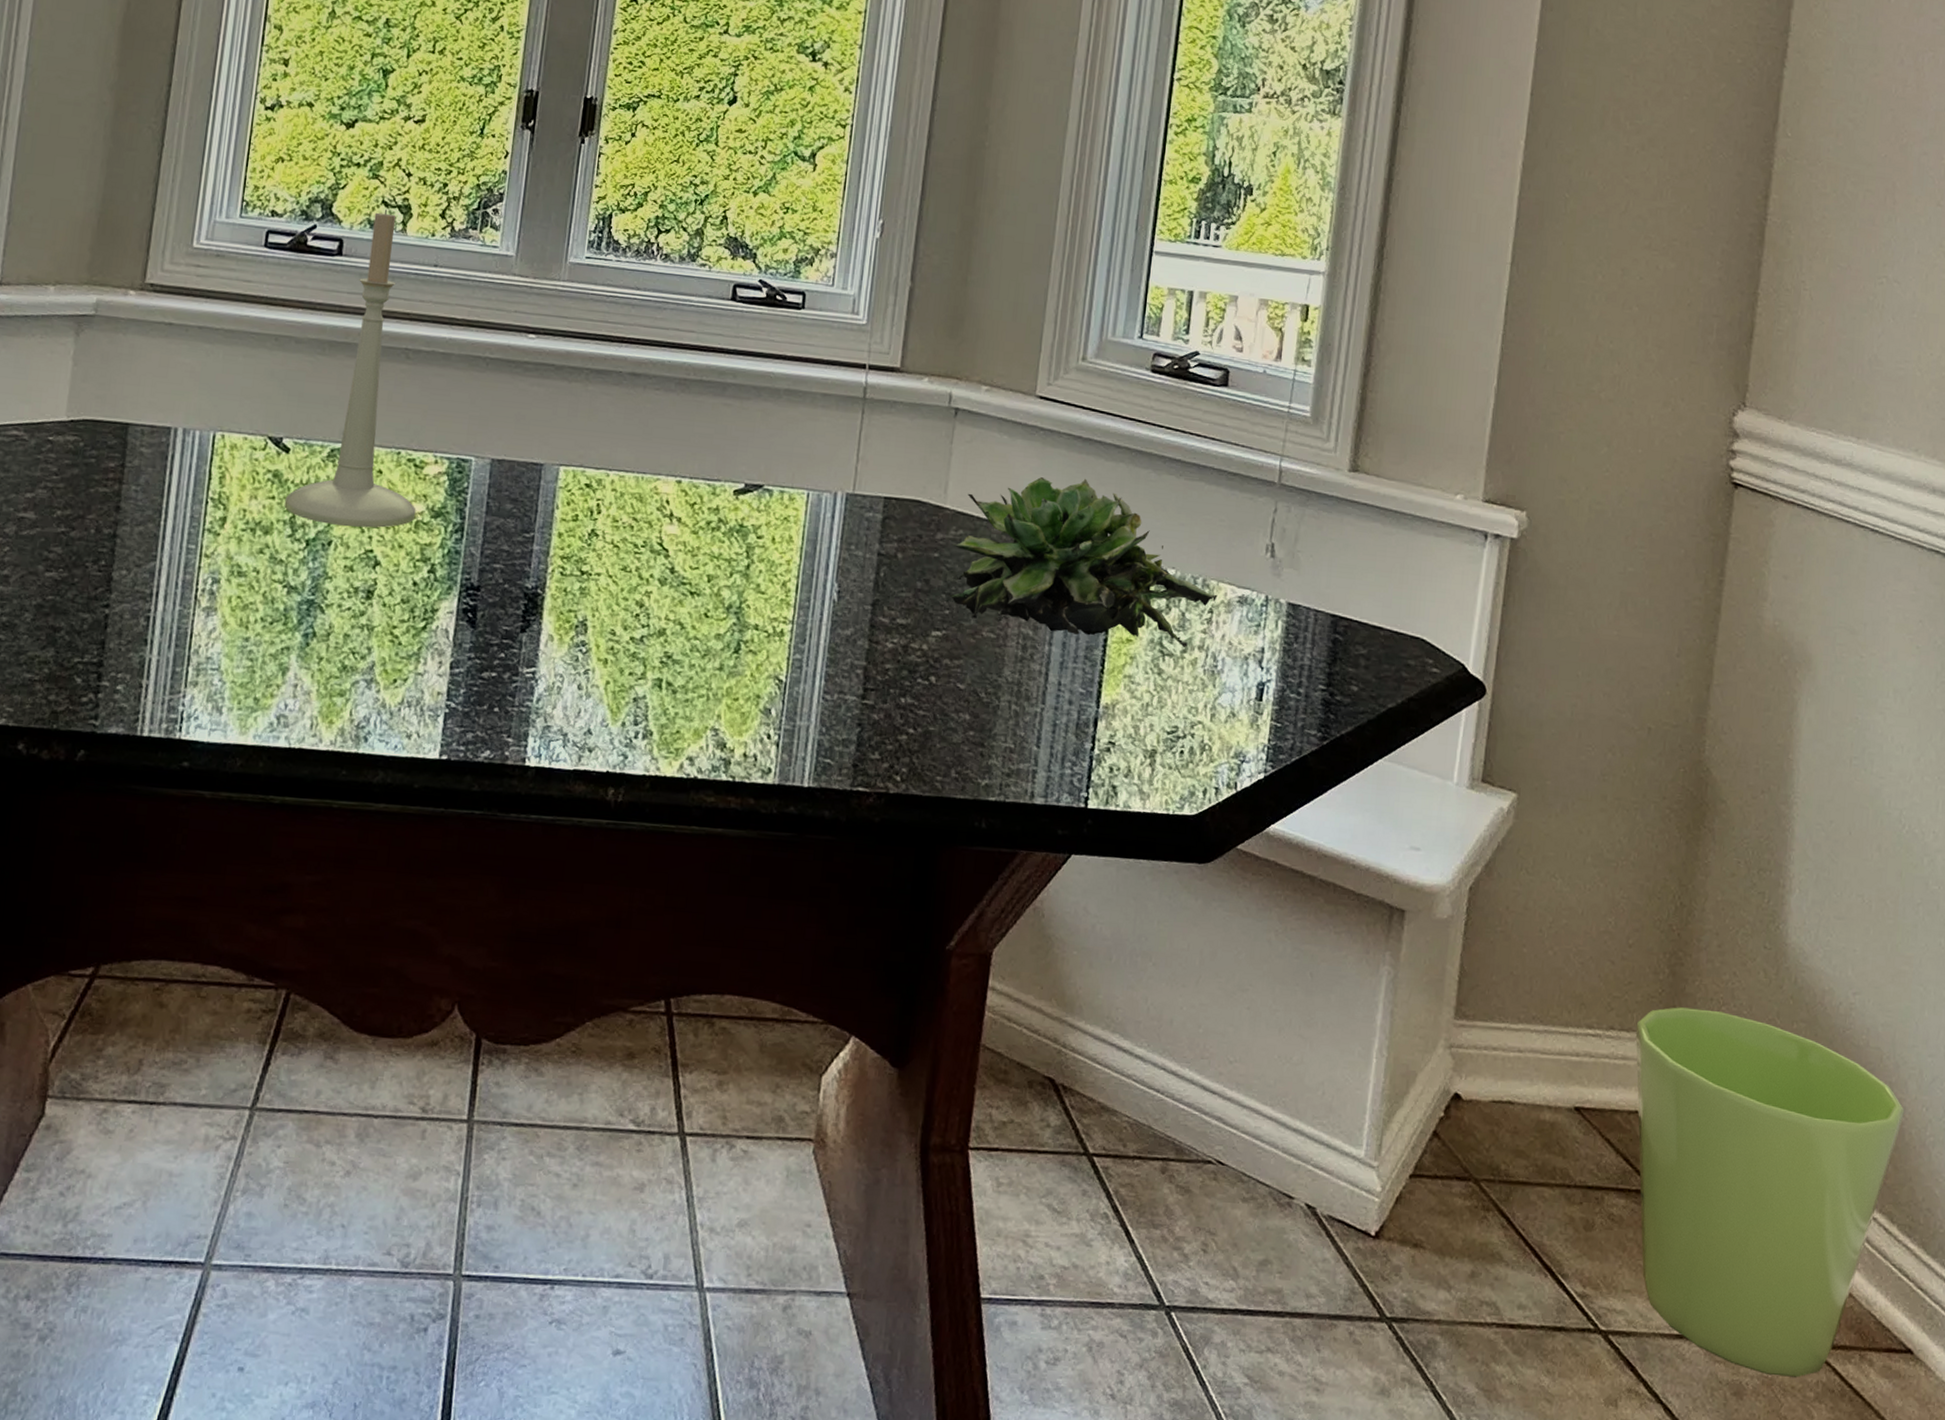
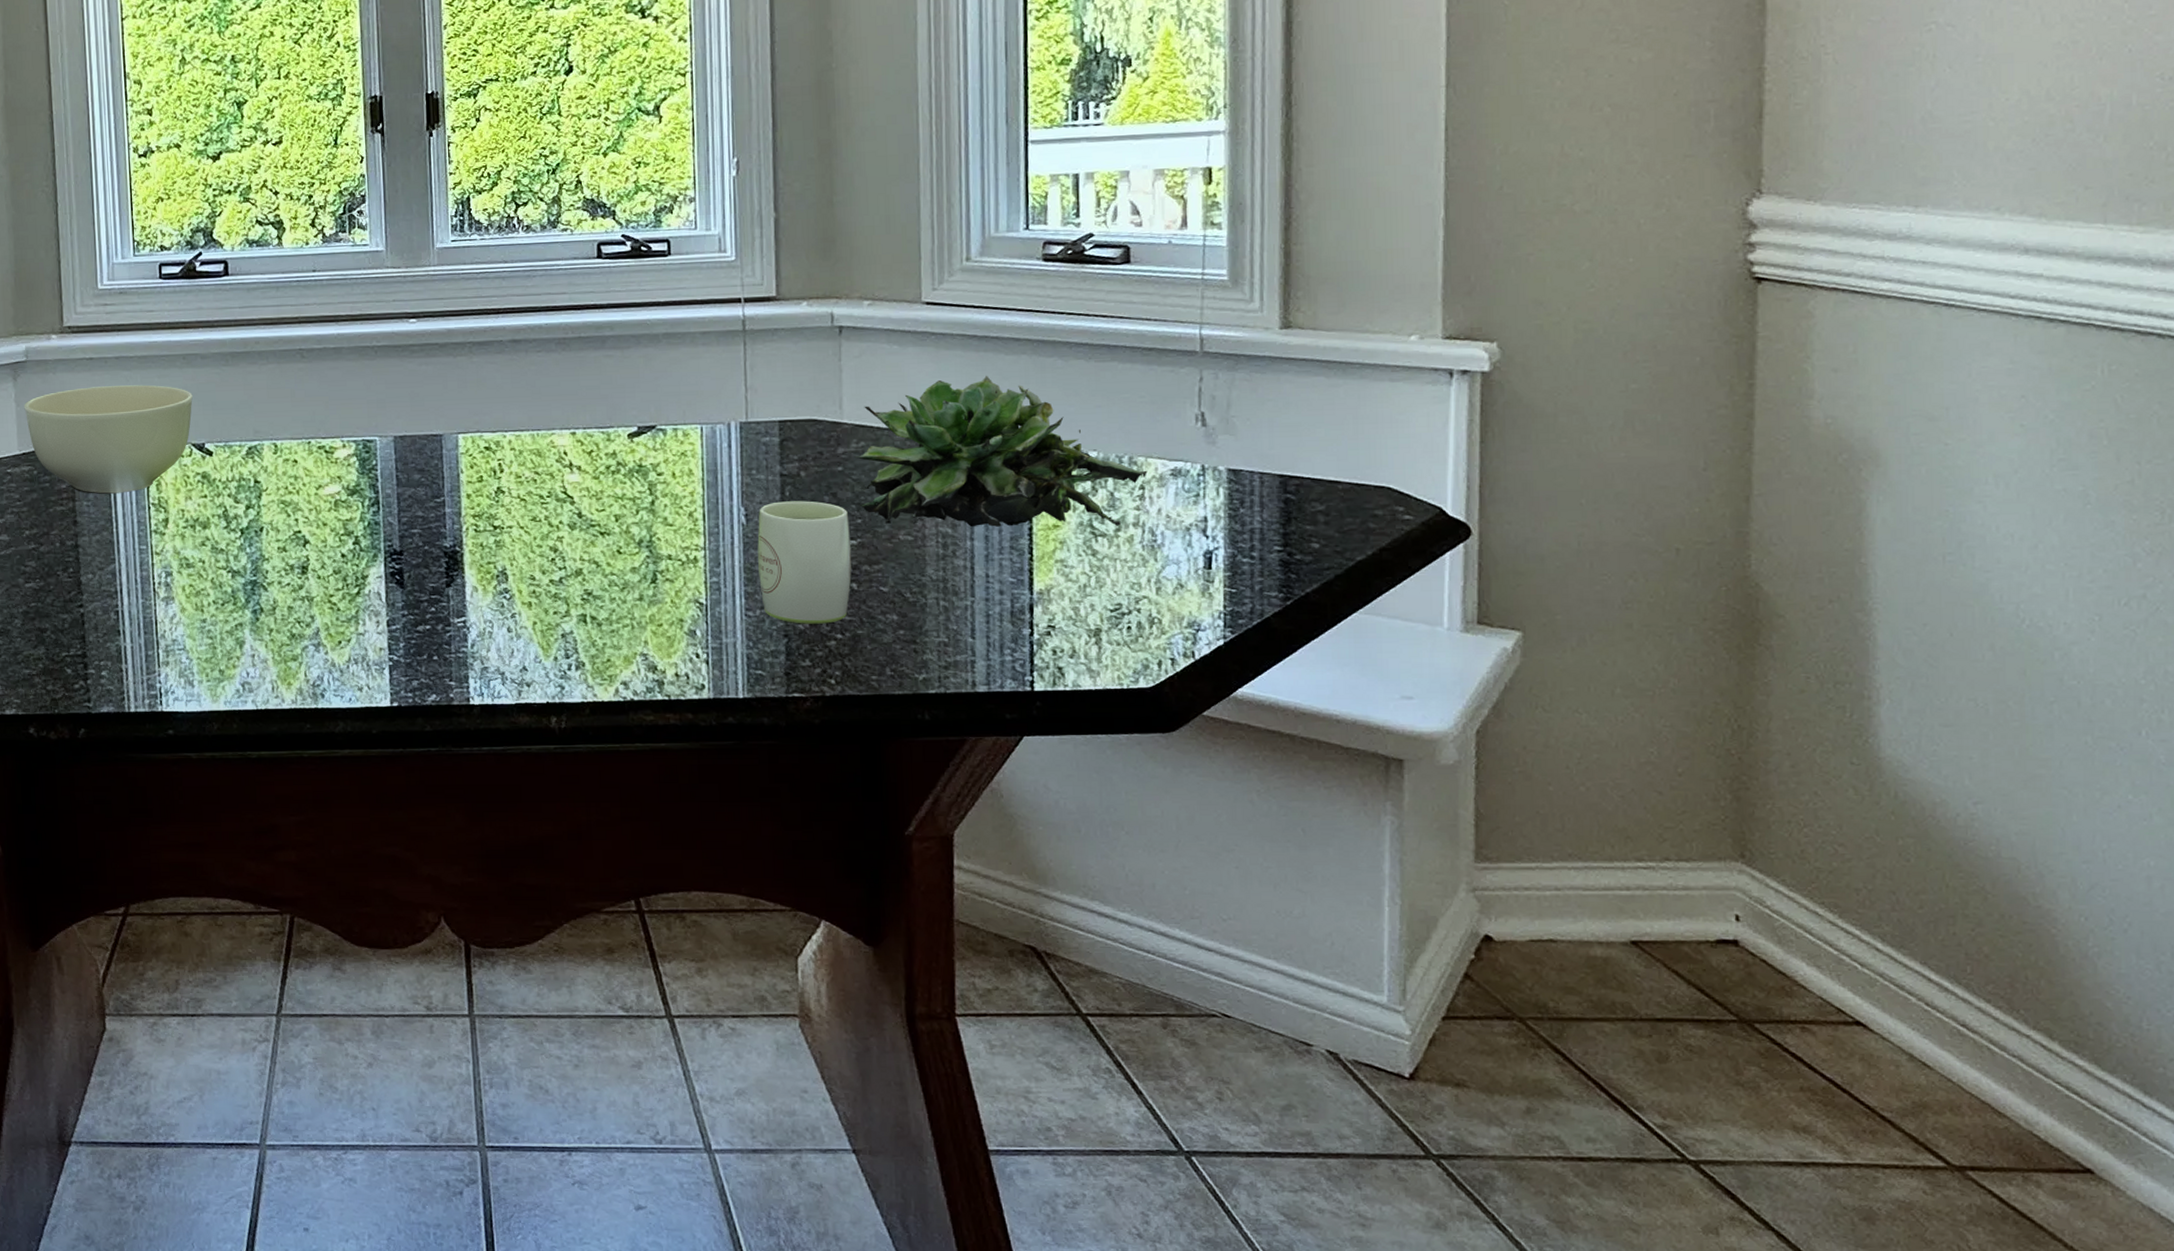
bowl: none [81,355,279,482] -> present [24,385,193,494]
candlestick: present [284,209,416,528] -> none [216,228,334,513]
mug: none [841,581,938,717] -> present [757,501,852,624]
trash can: present [1635,1007,1905,1377] -> none [1697,832,2056,1201]

